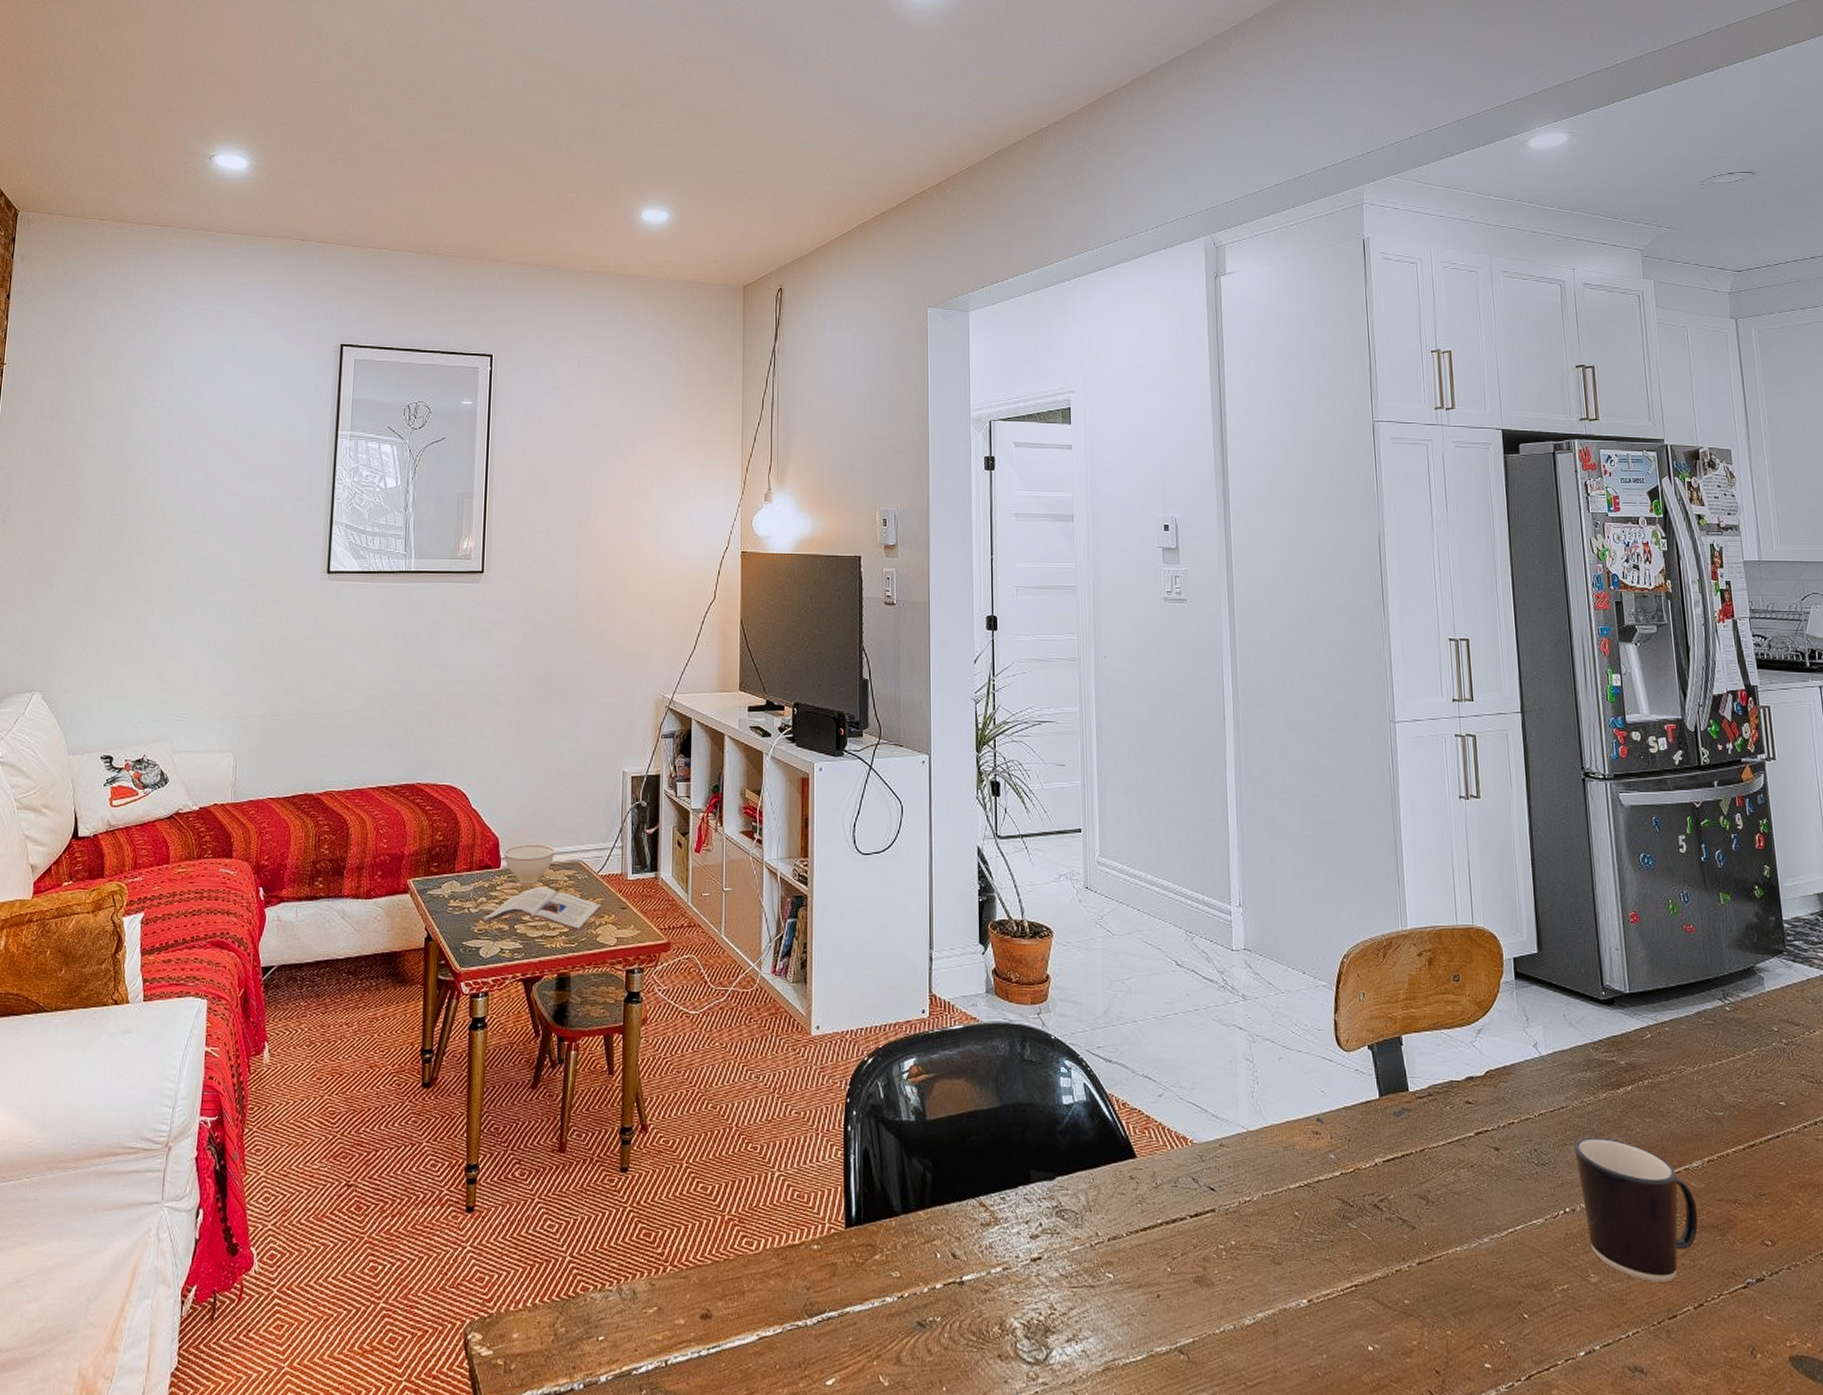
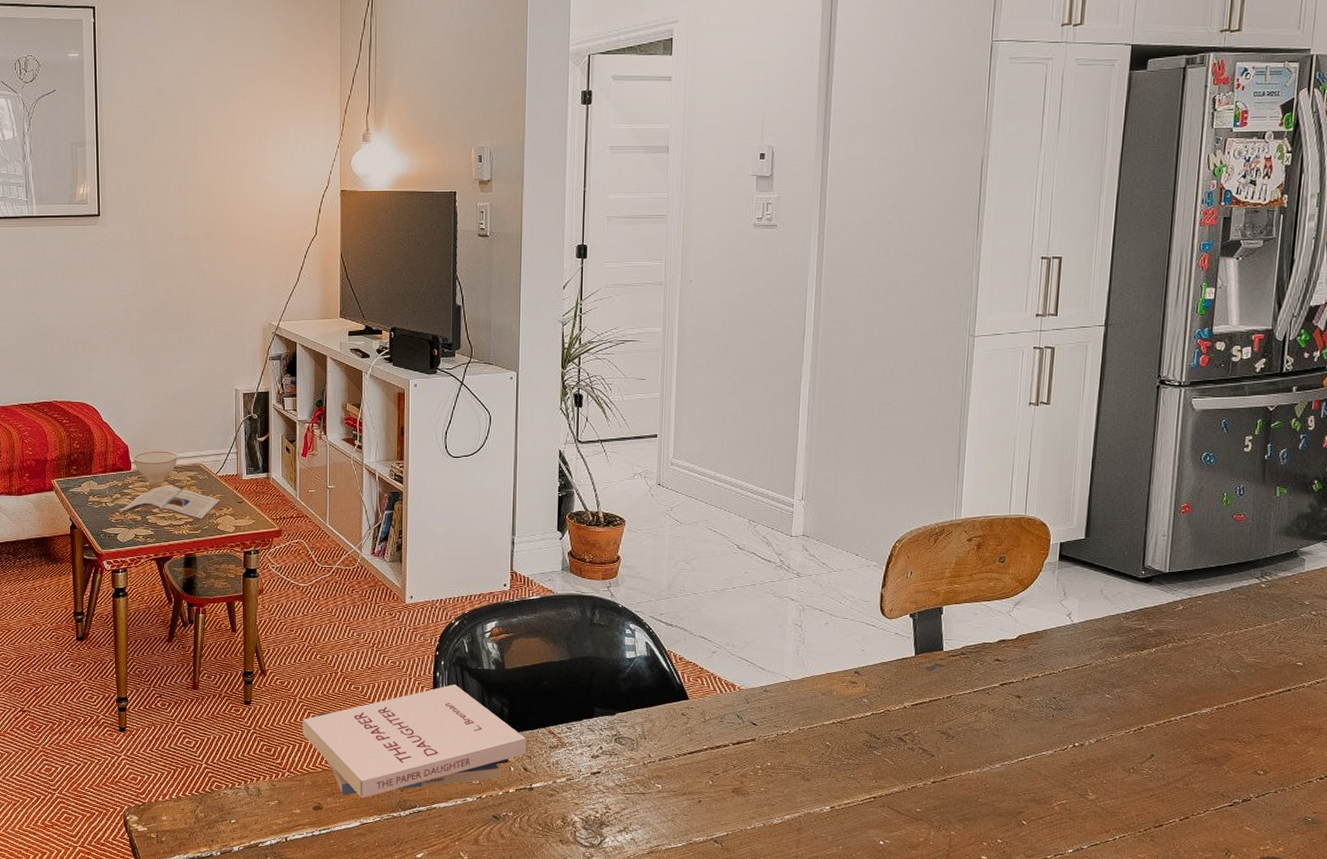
books: none [689,1141,955,1301] -> present [302,684,527,798]
mug: present [1574,1137,1698,1282] -> none [1091,688,1199,800]

